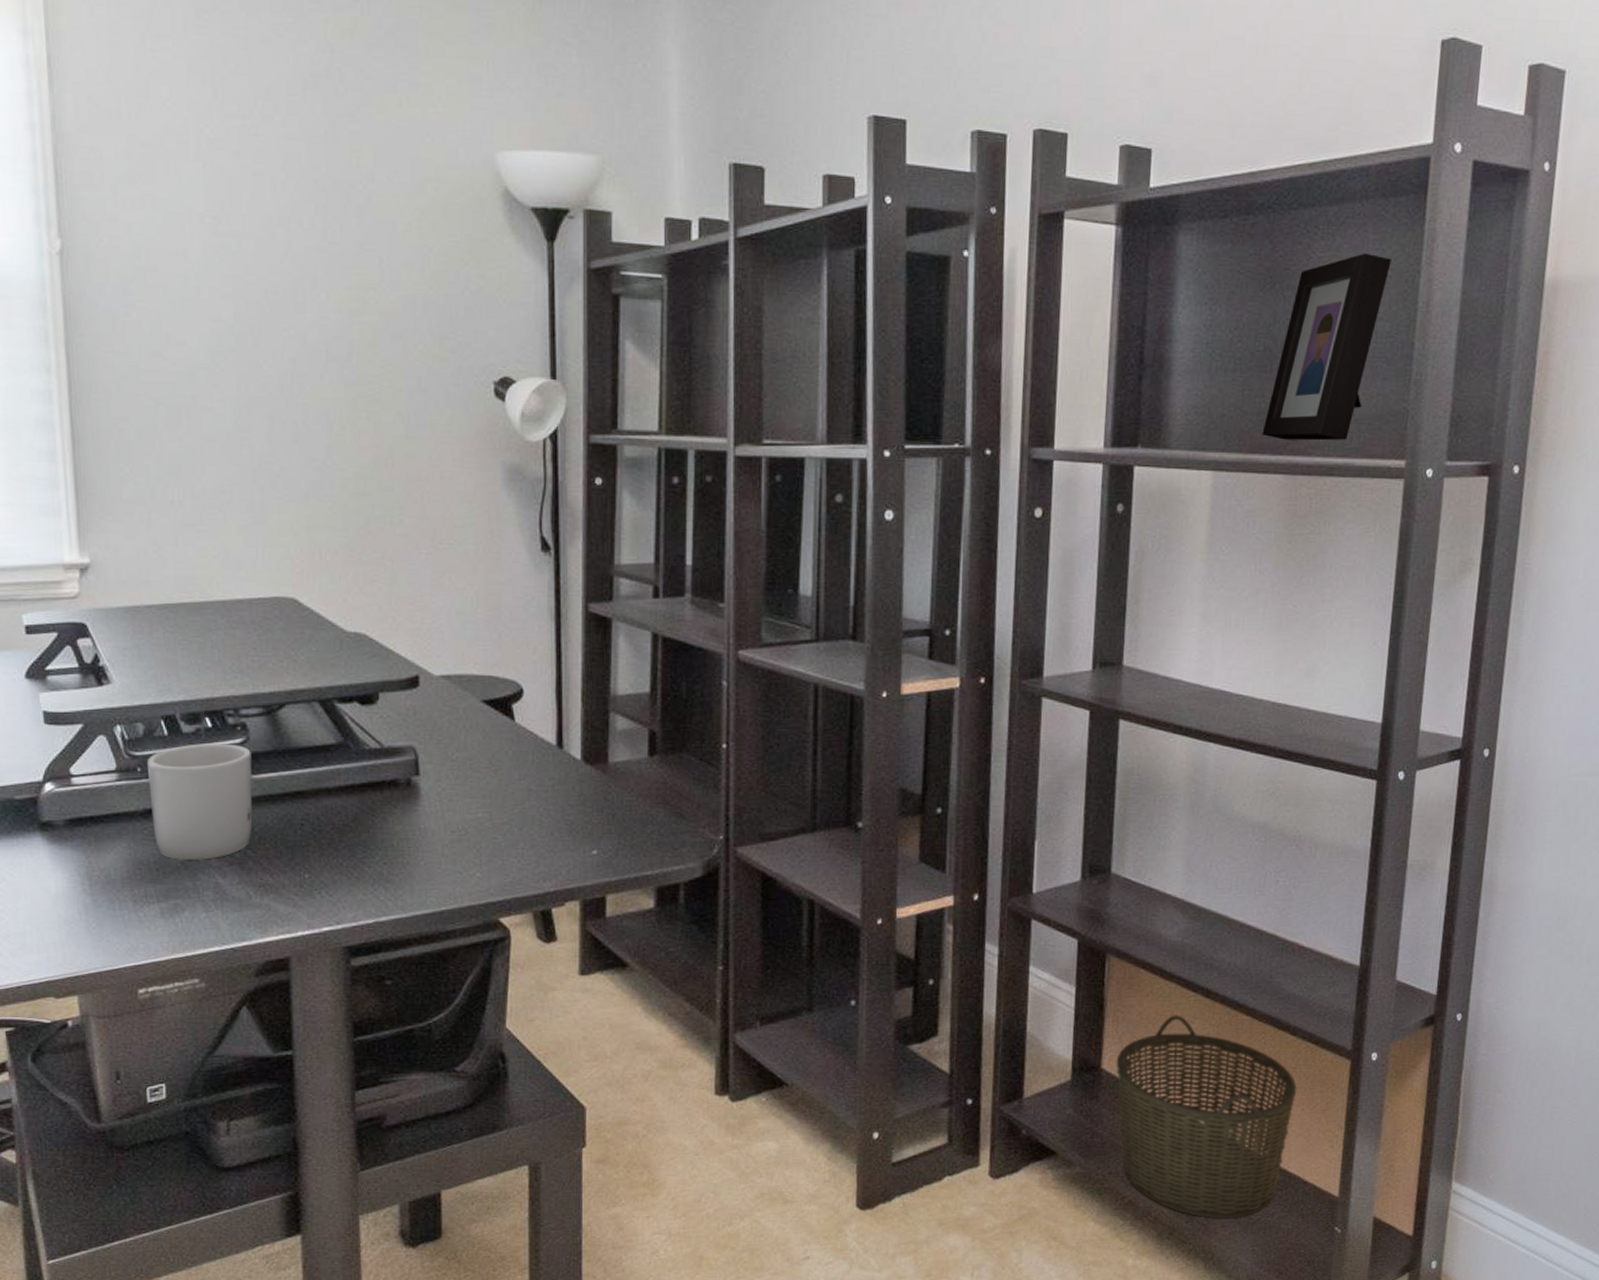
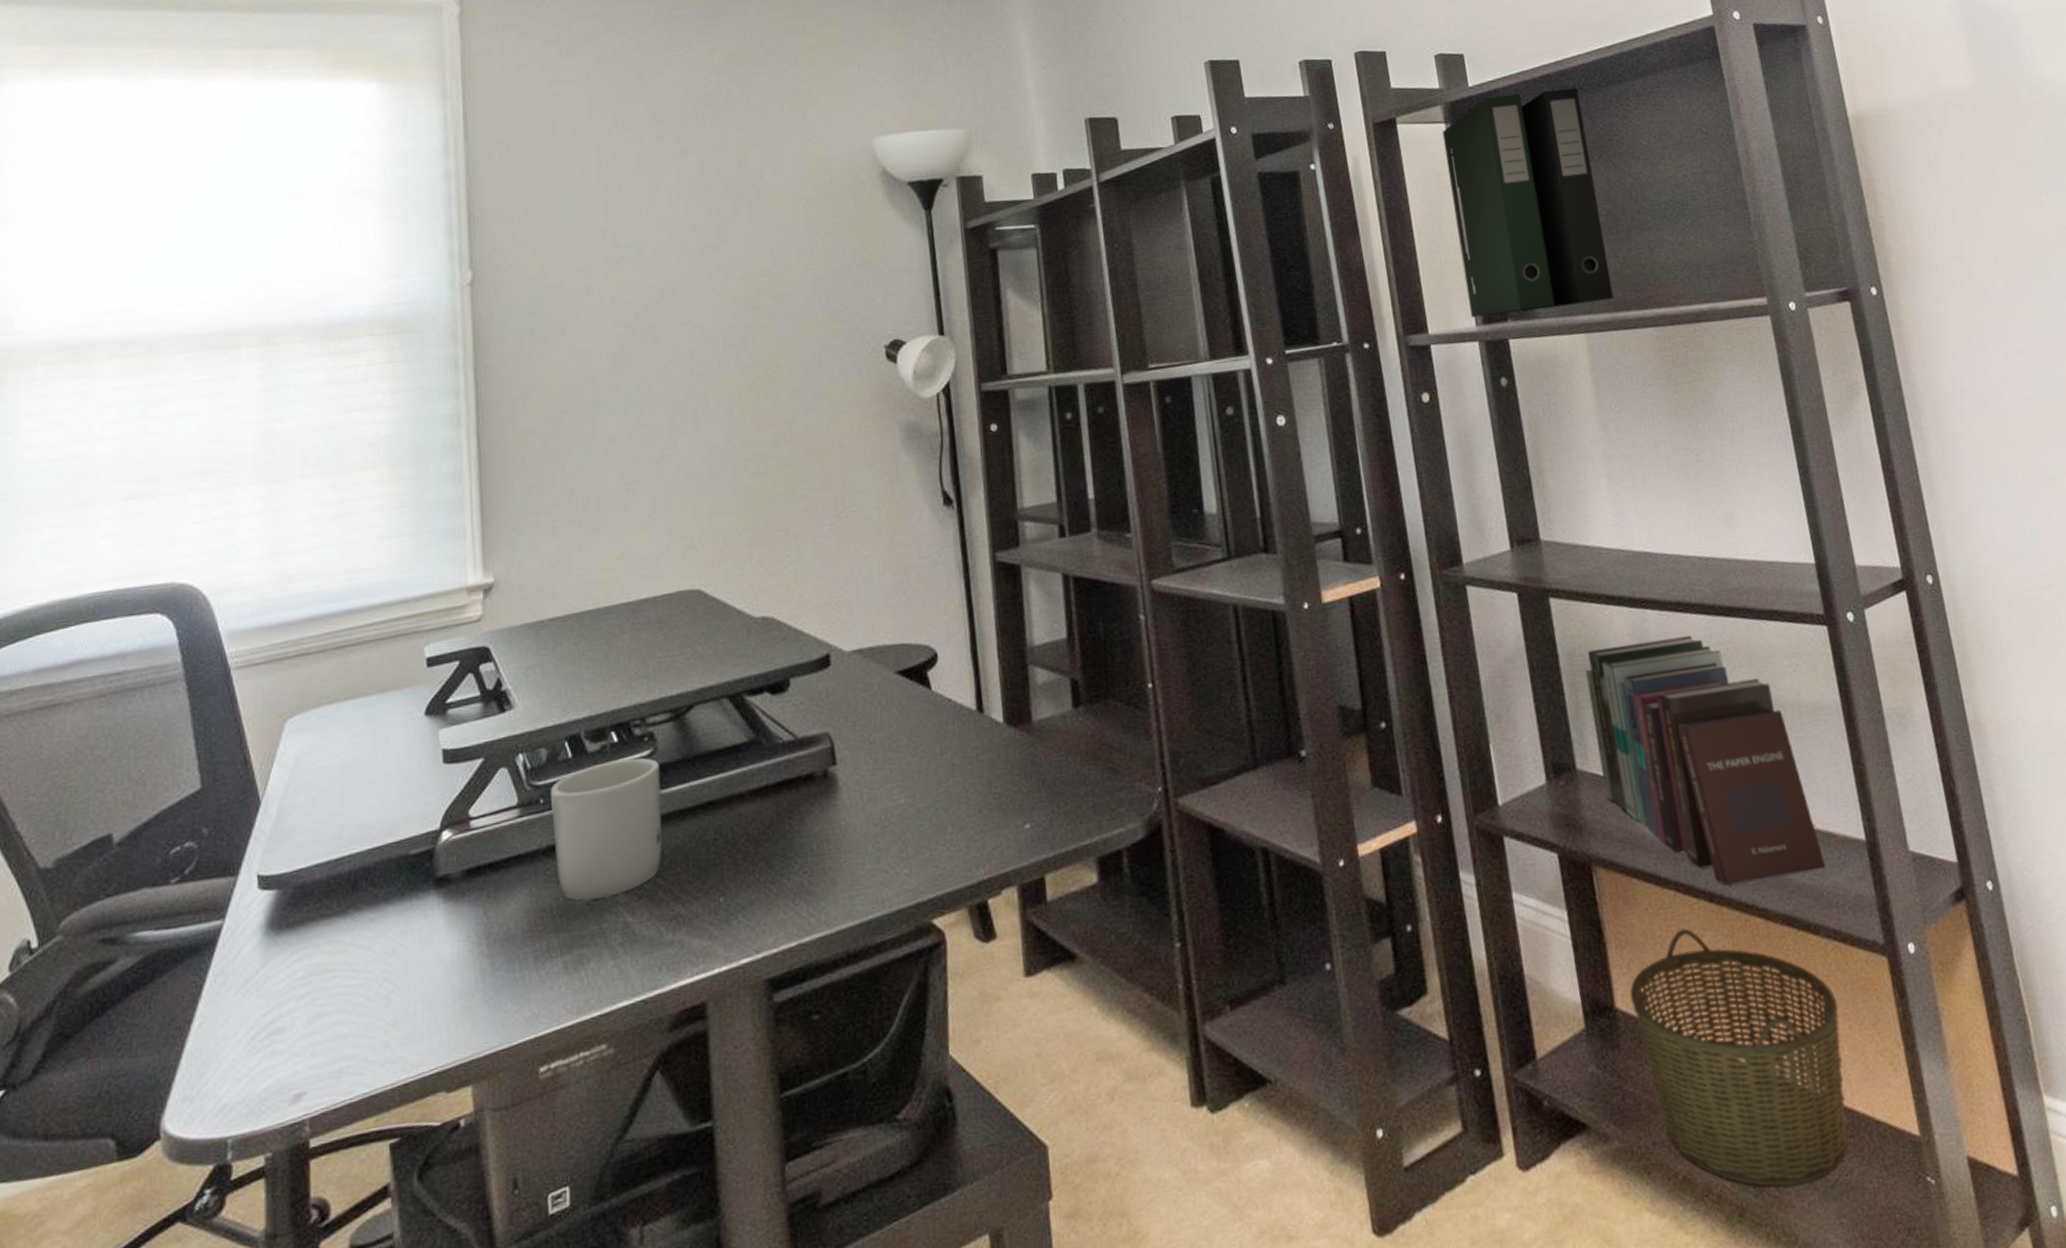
binder: none [1100,203,1267,441] -> present [1441,87,1614,318]
books: none [1133,771,1318,985] -> present [1585,635,1826,885]
picture frame: present [1262,252,1391,441] -> none [1623,115,1712,295]

